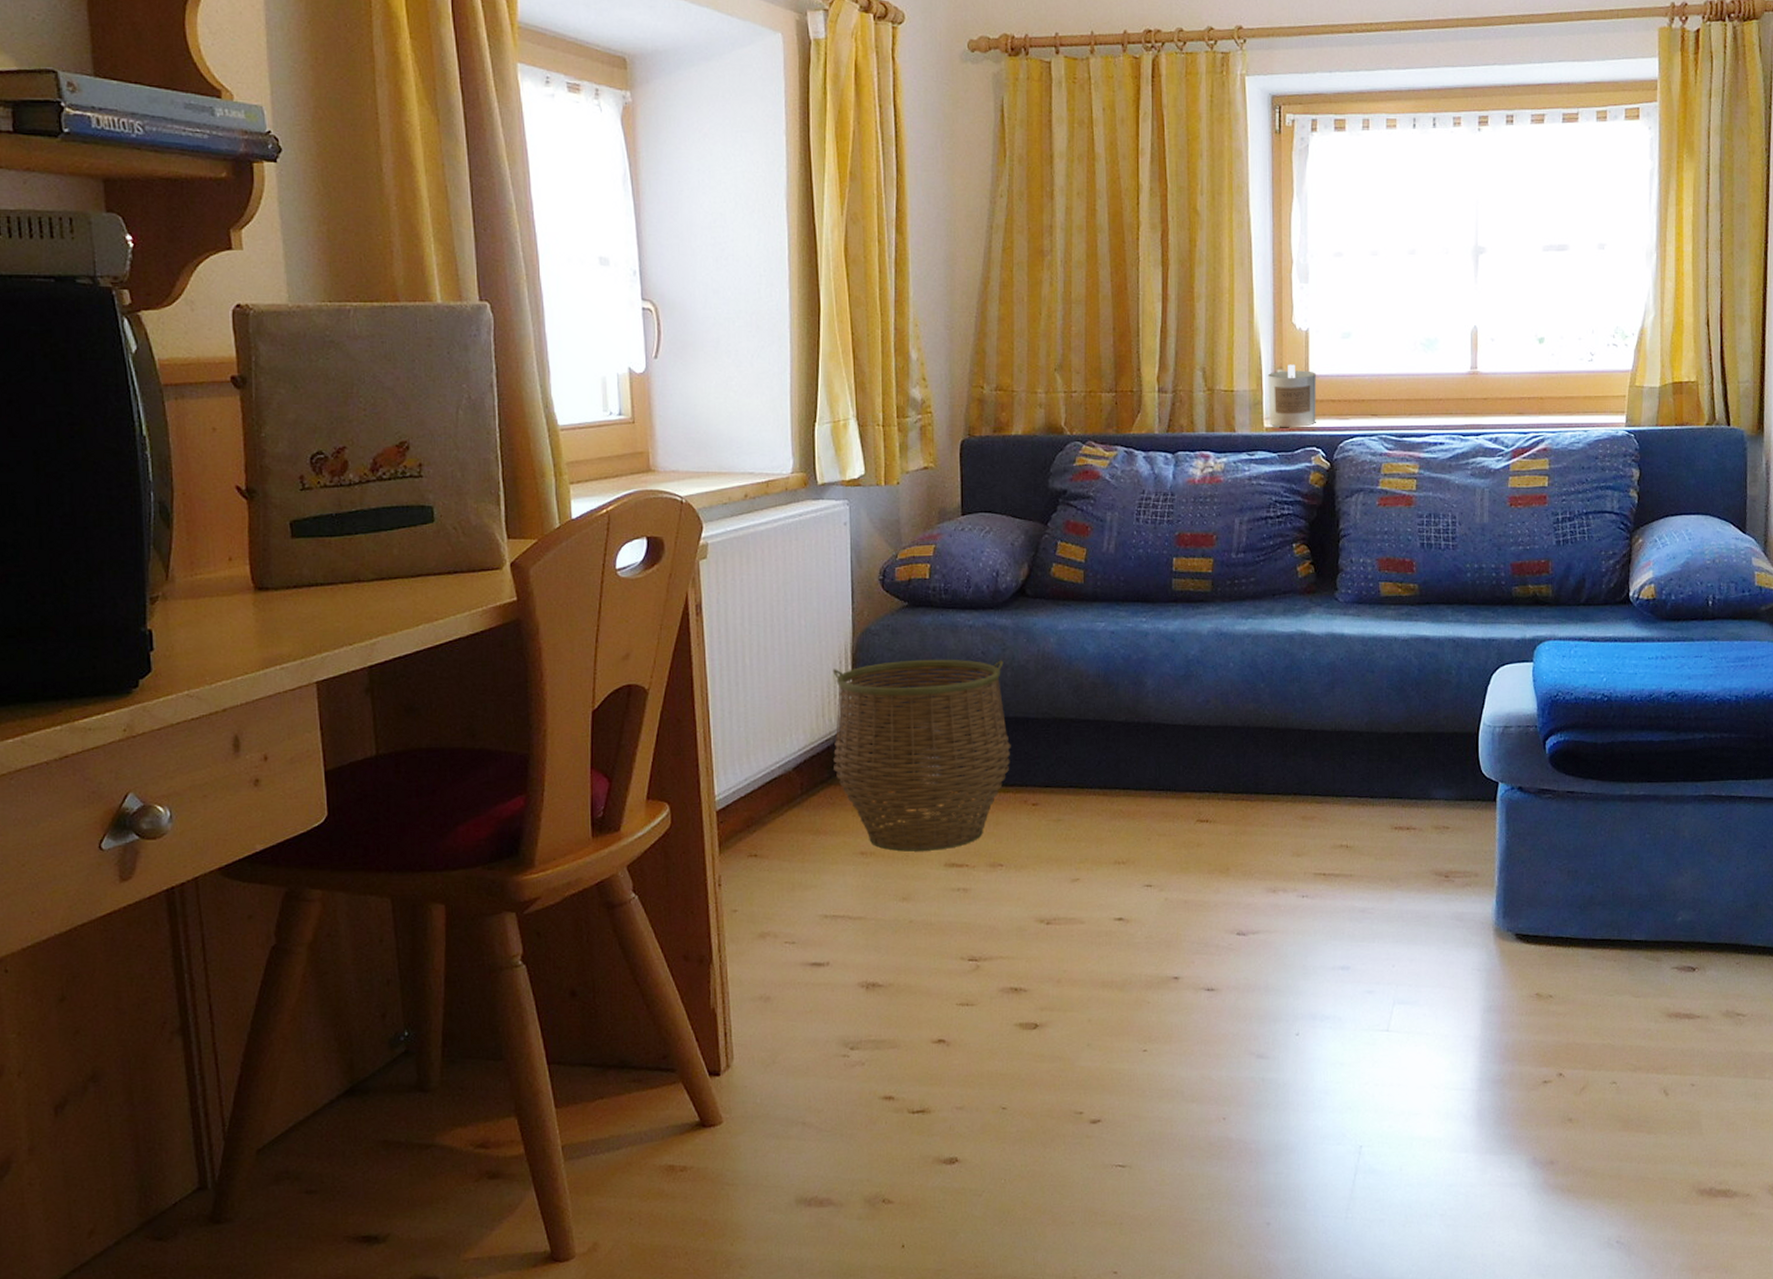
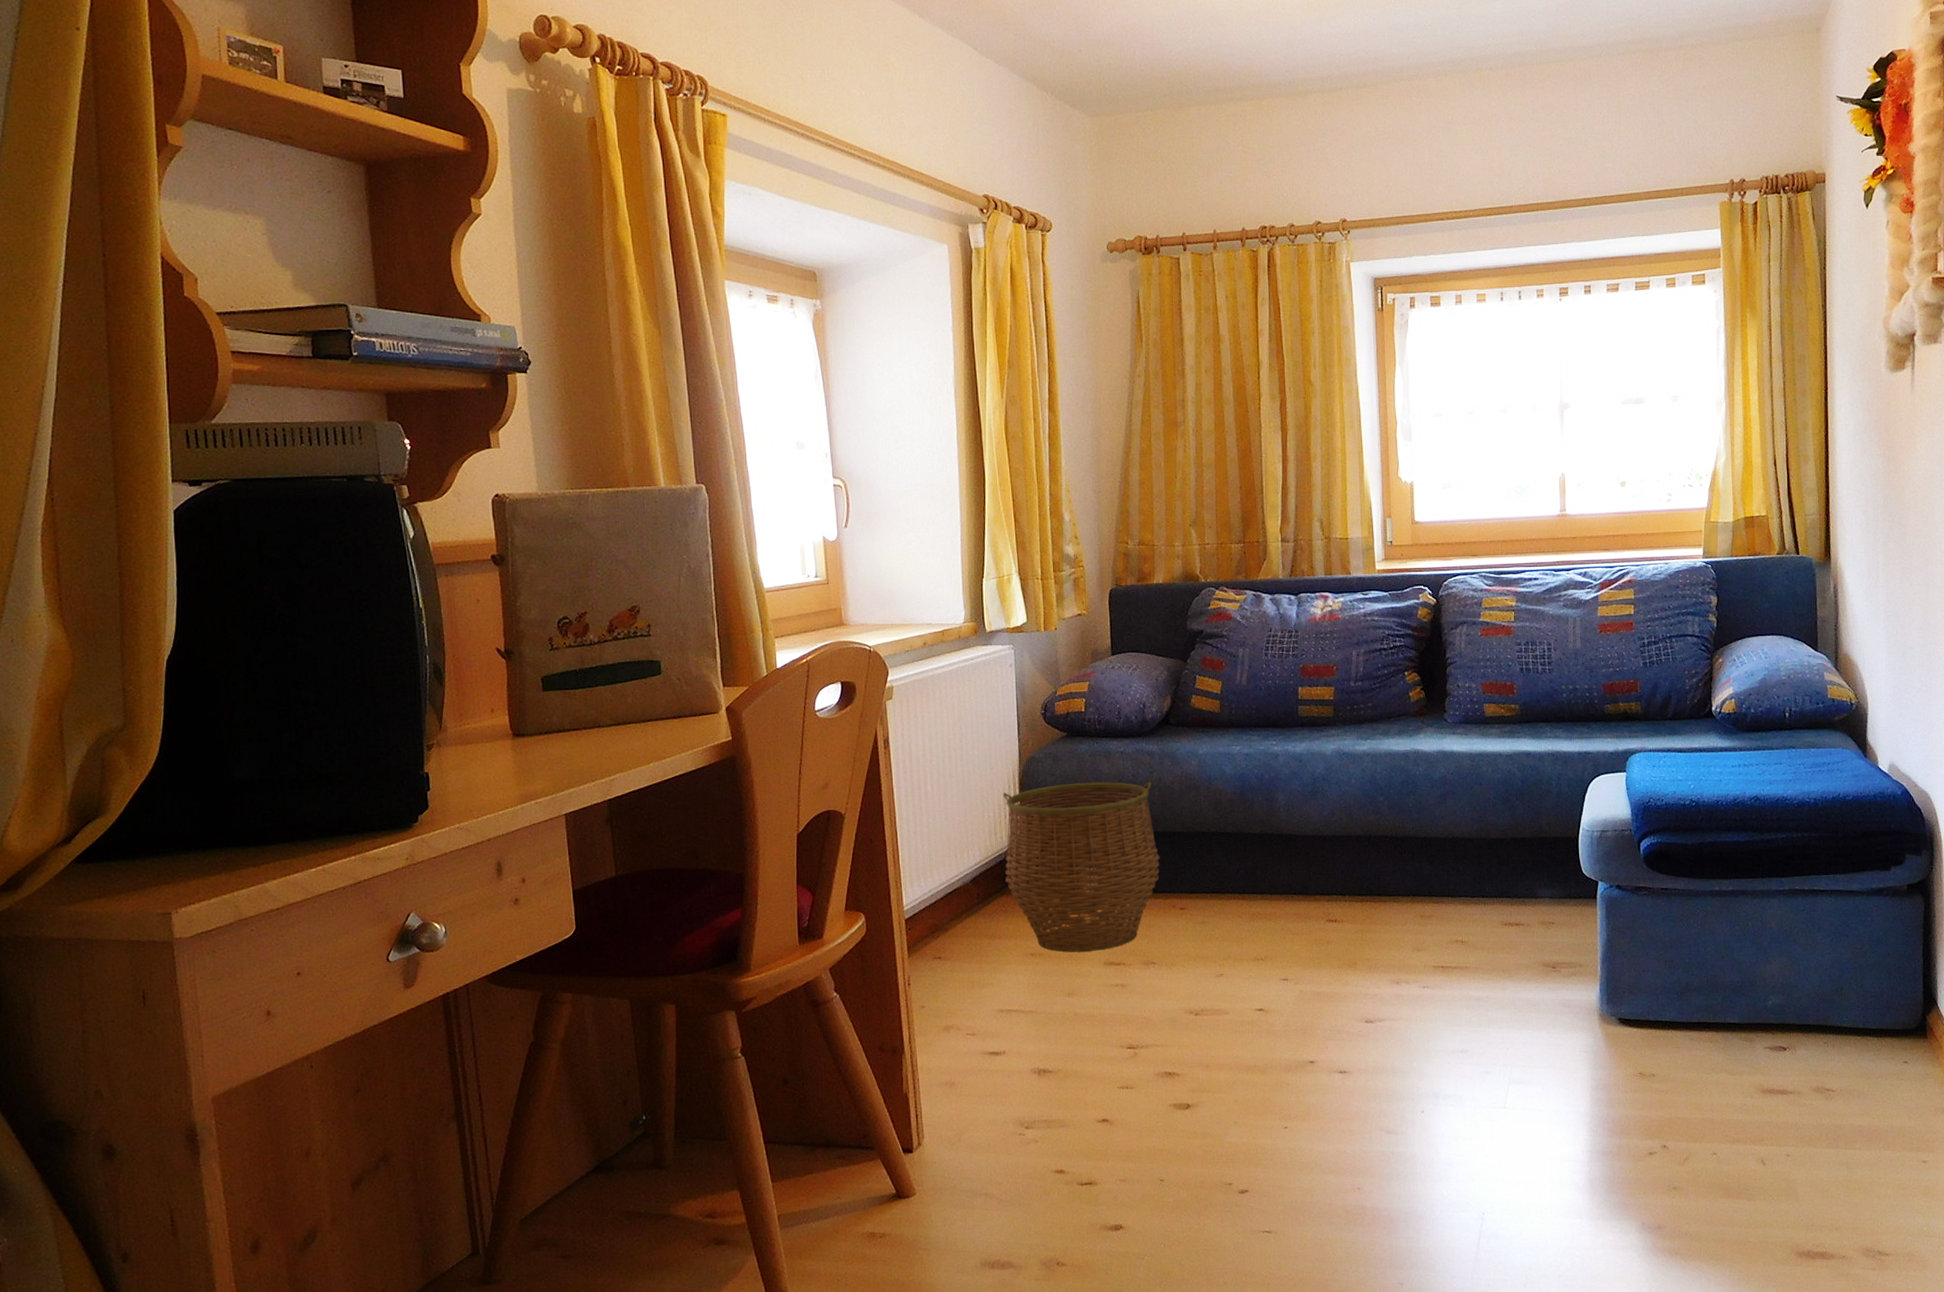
candle: present [1267,364,1316,428] -> none [1377,513,1422,570]

